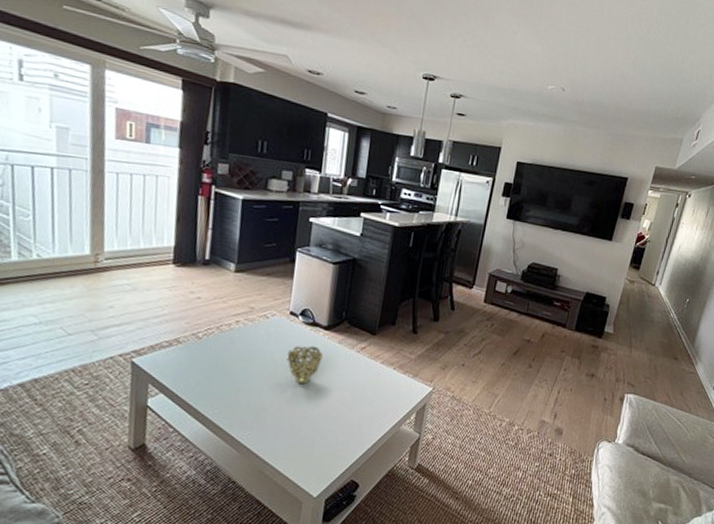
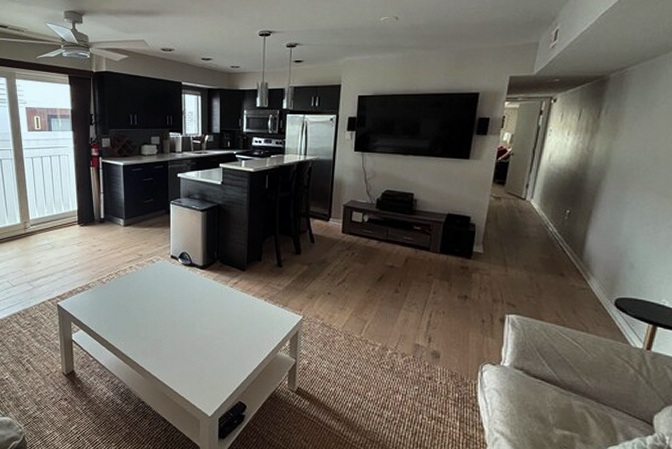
decorative bowl: present [286,346,324,385] -> none [173,284,203,318]

